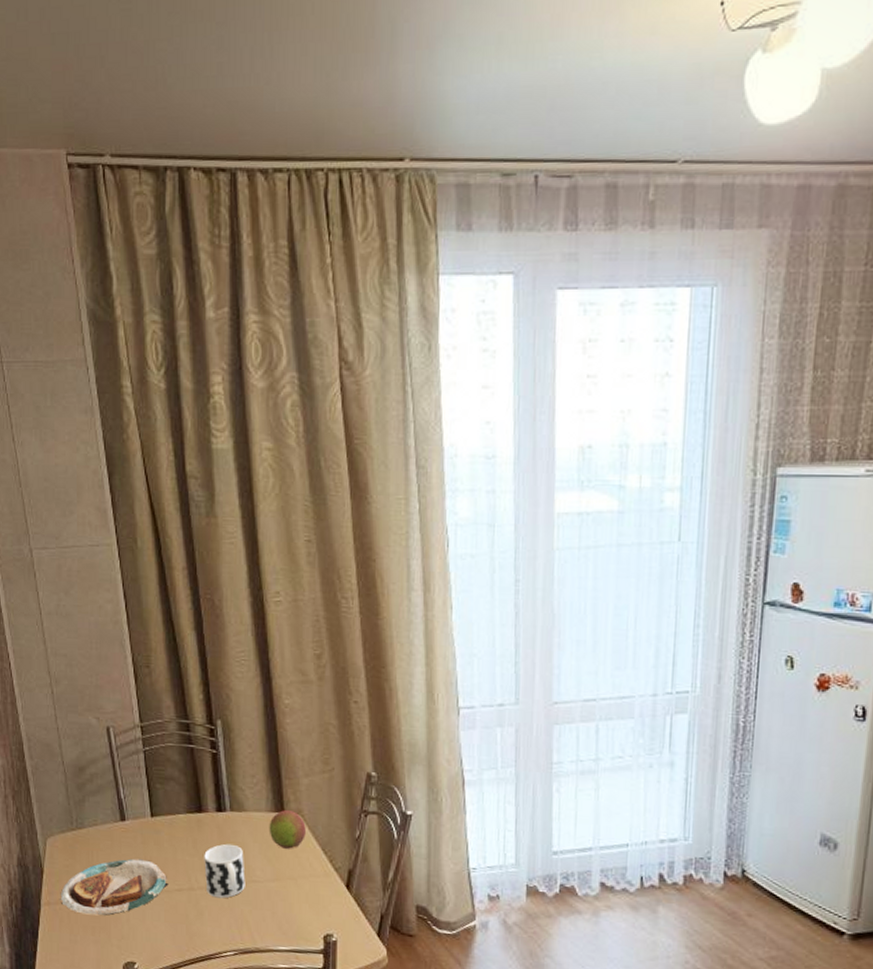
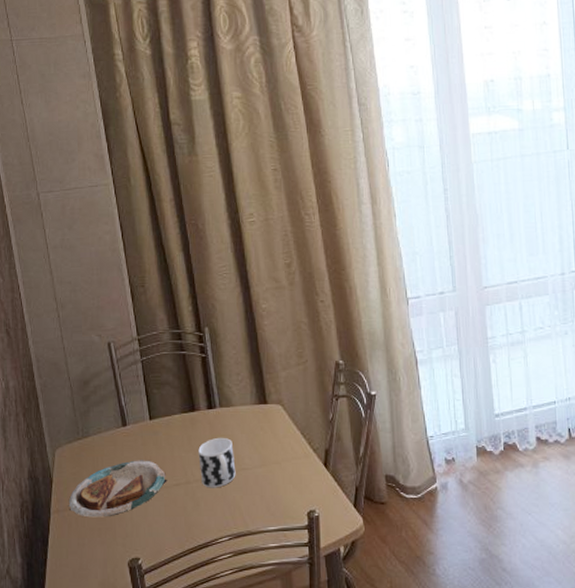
fruit: present [269,810,306,849] -> none [254,402,286,436]

